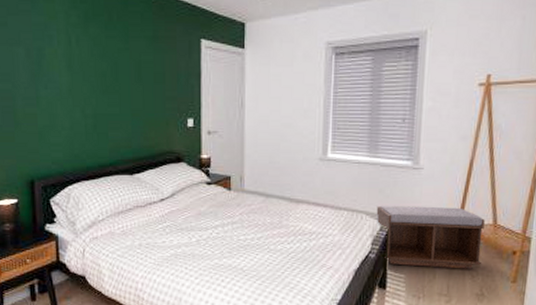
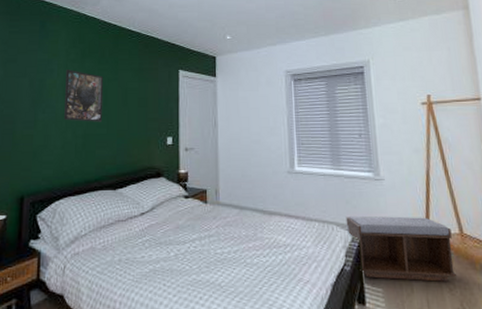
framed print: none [67,36,114,100] -> present [64,70,104,122]

